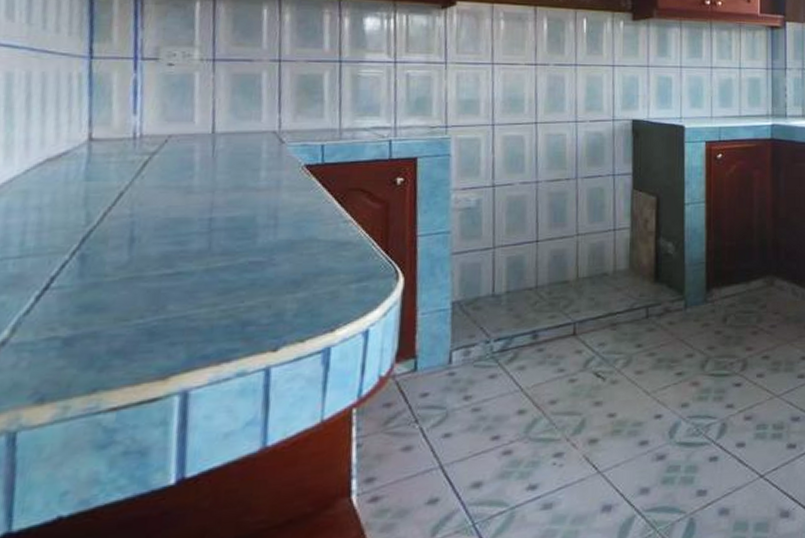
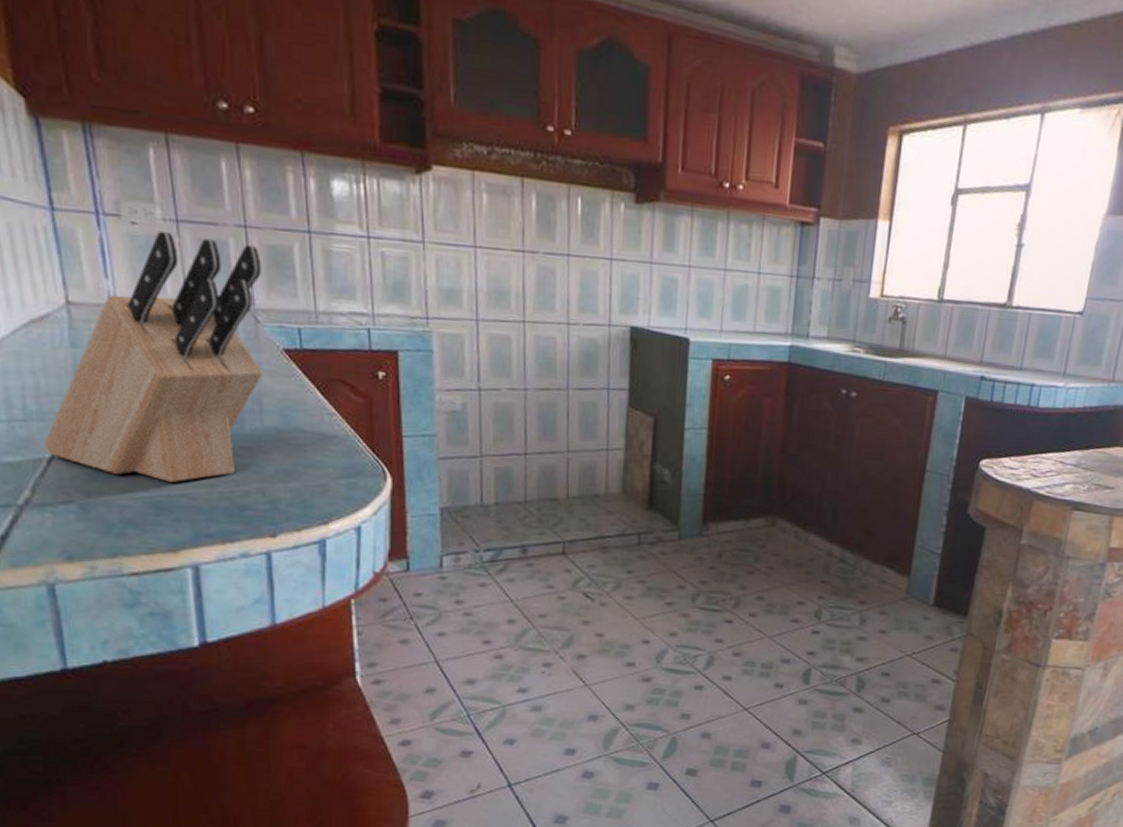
knife block: none [36,69,291,305] -> present [44,230,262,482]

